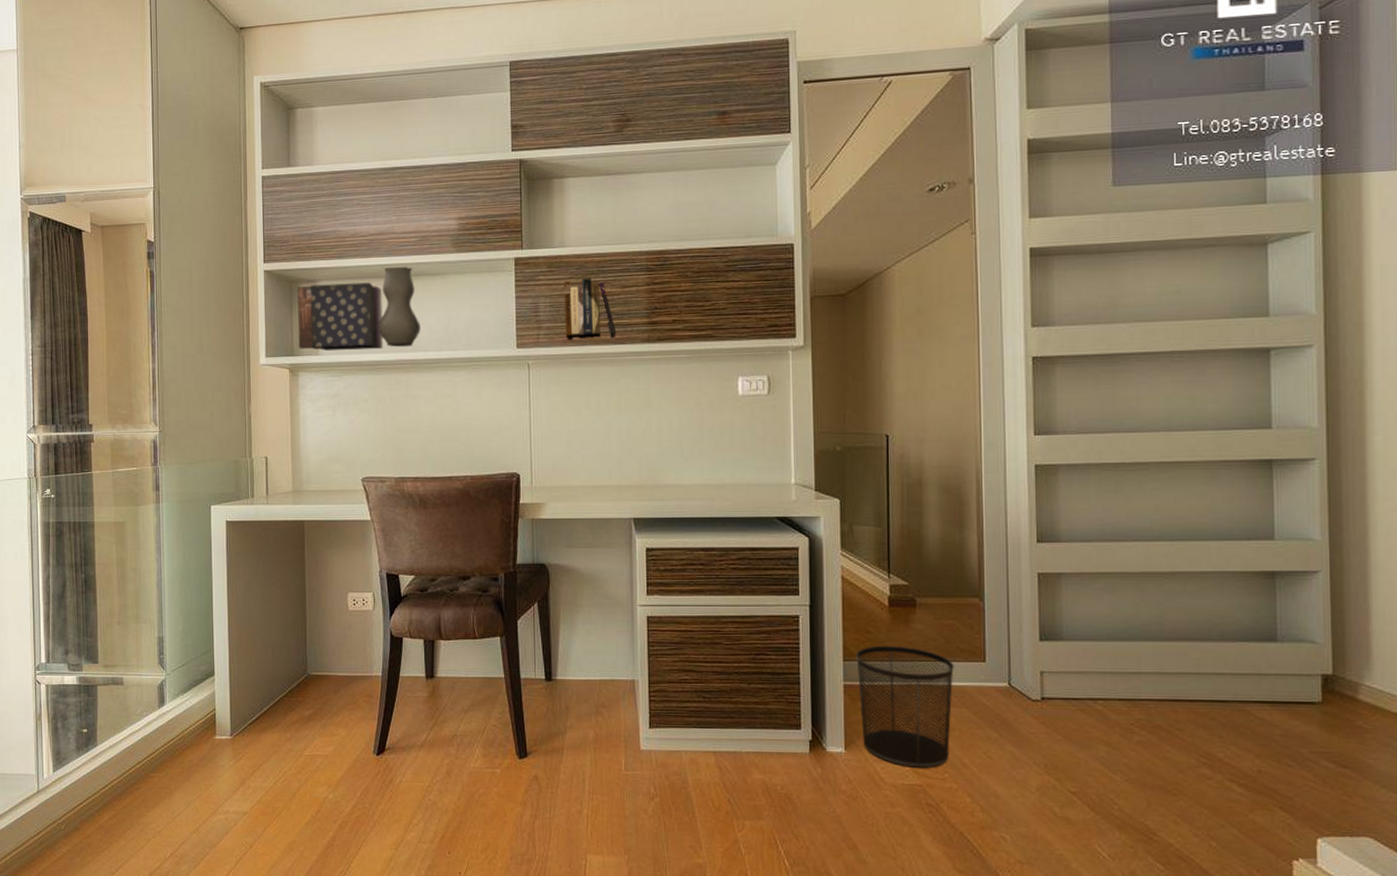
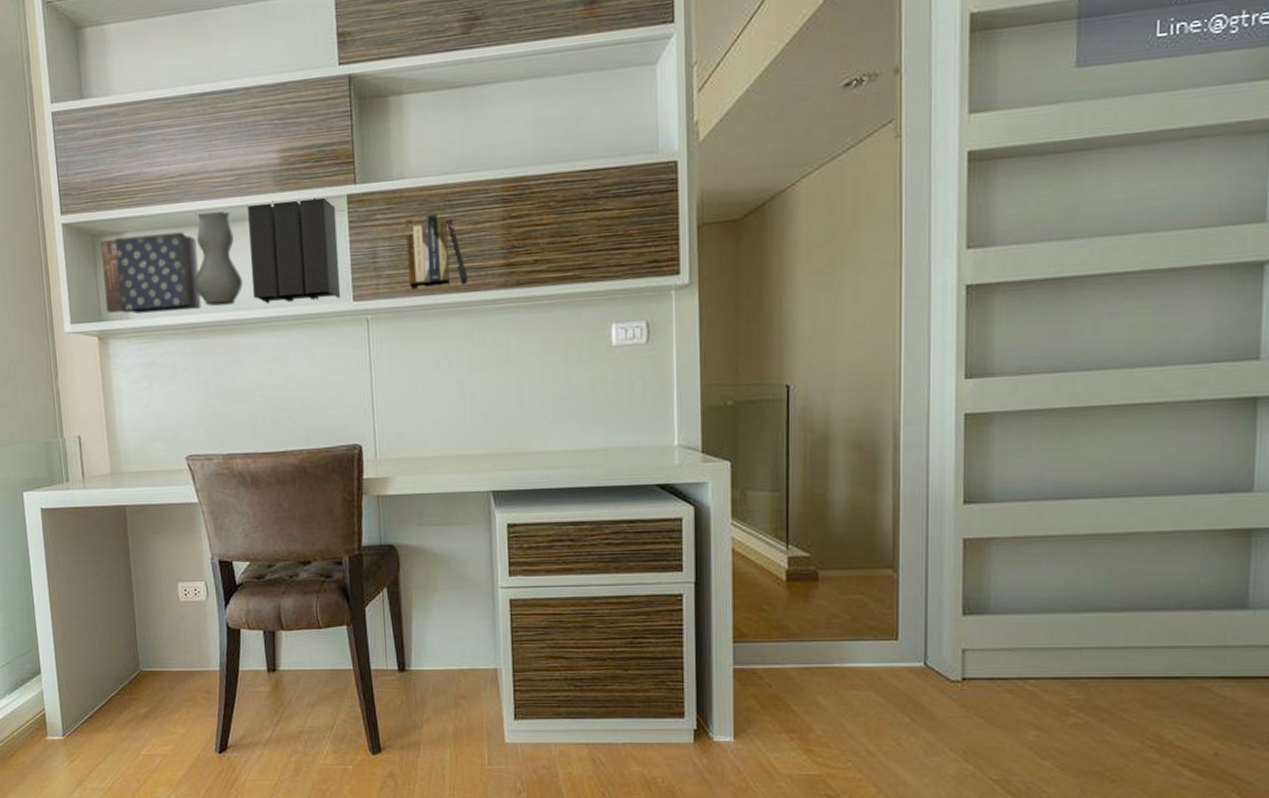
books: none [427,259,506,347] -> present [247,198,341,304]
waste bin: present [856,645,954,768] -> none [748,624,861,757]

